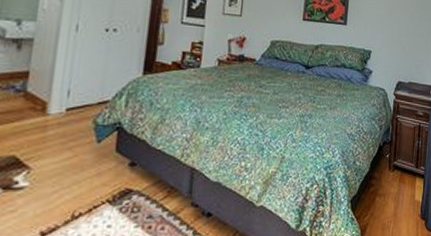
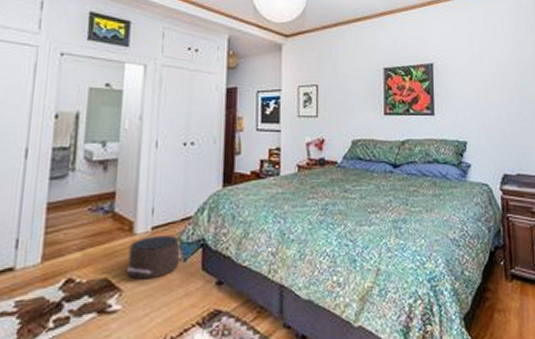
pouf: none [36,117,99,158] -> present [126,236,184,280]

